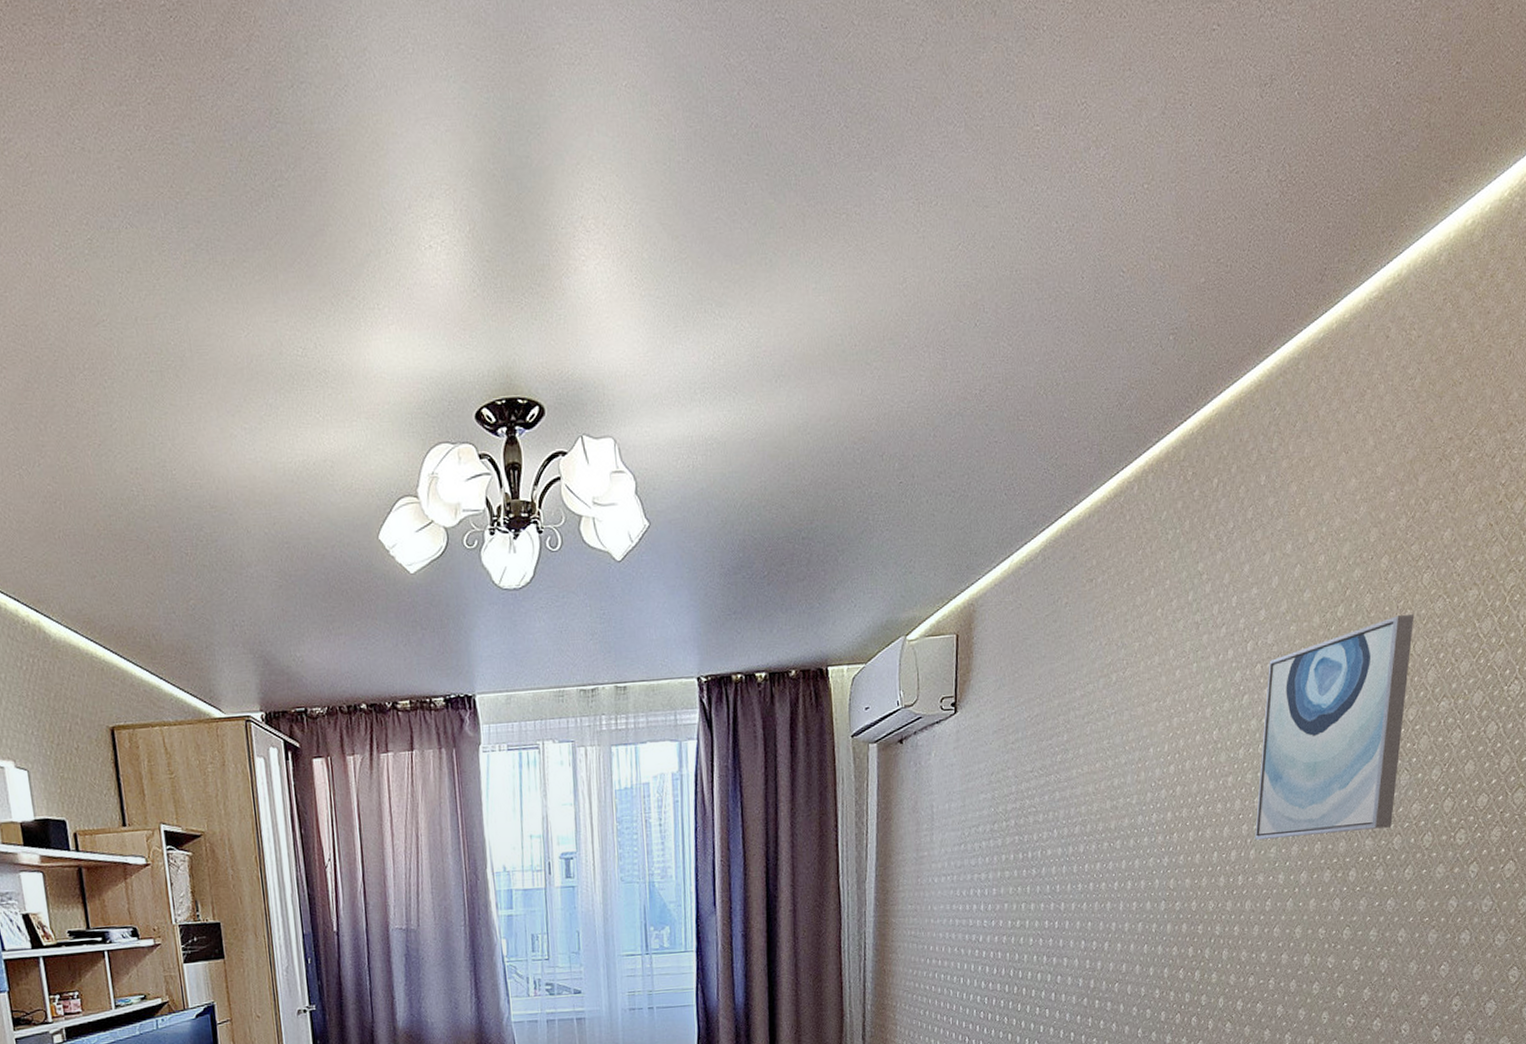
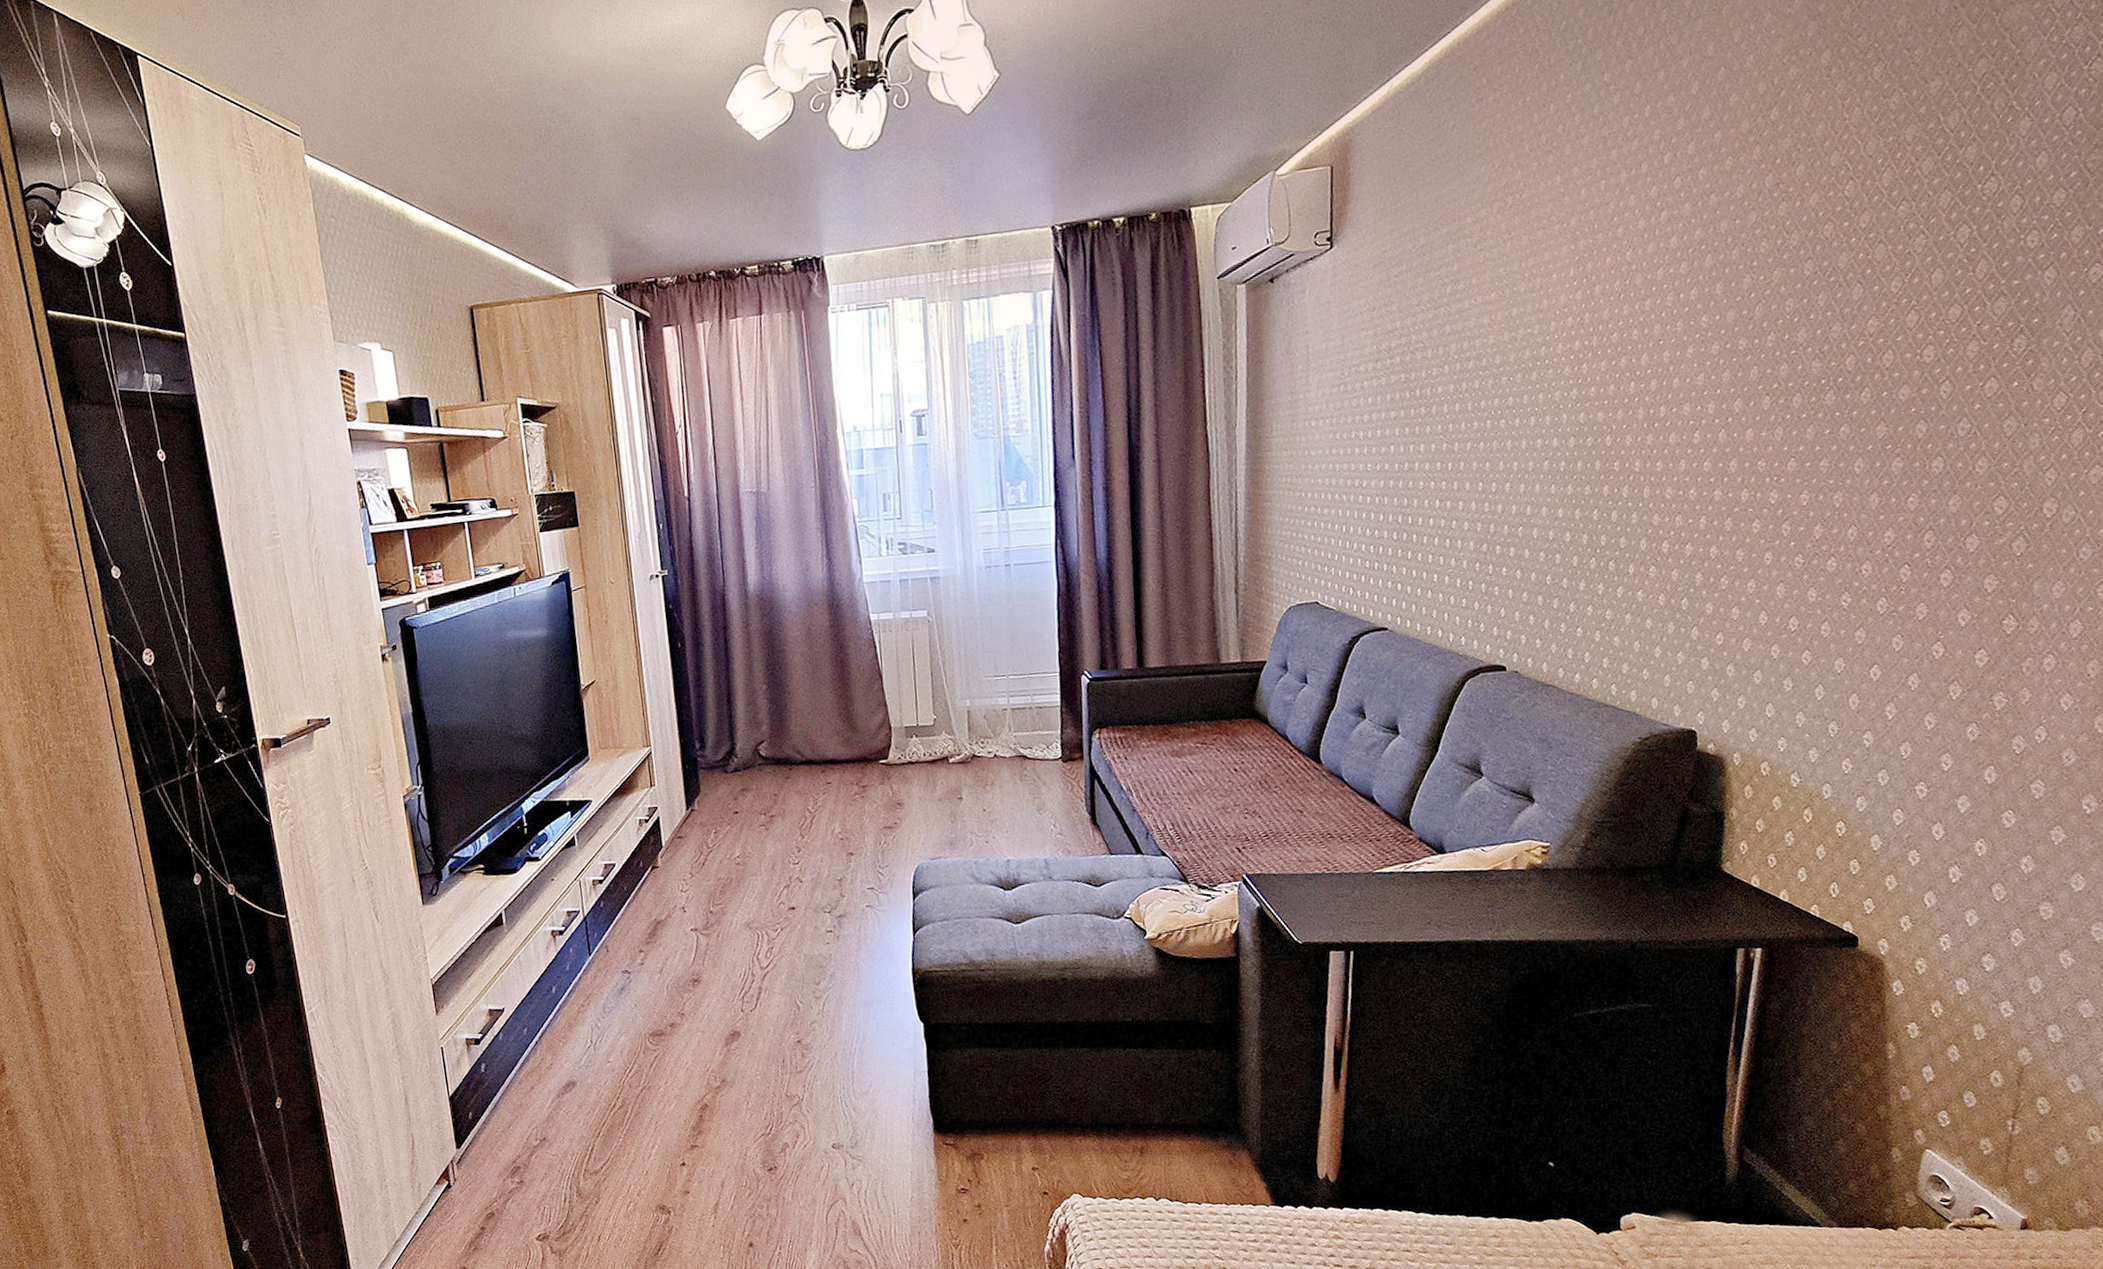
wall art: present [1255,613,1415,841] -> none [1678,111,1864,368]

